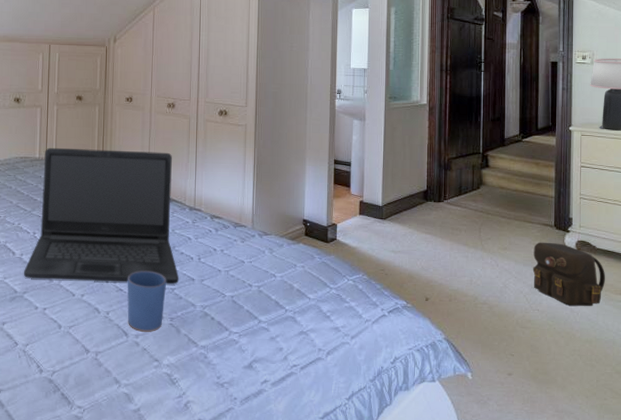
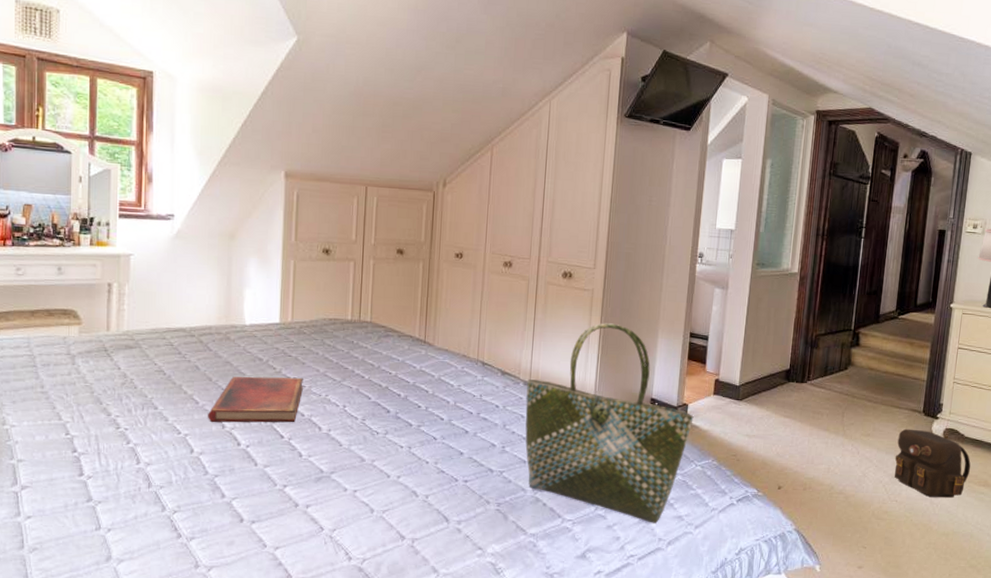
laptop: present [24,147,179,284] -> none [332,308,508,466]
mug: present [127,270,167,332] -> none [449,450,495,518]
shopping bag: none [191,153,343,335] -> present [525,323,694,524]

